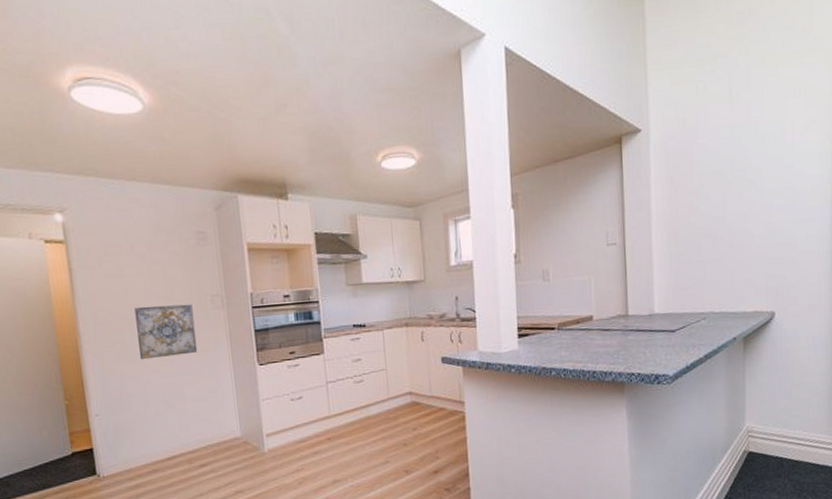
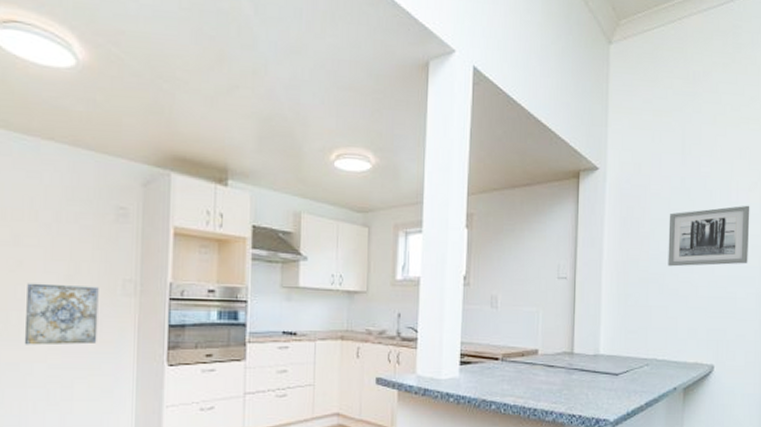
wall art: none [719,144,808,219] -> present [668,205,750,267]

